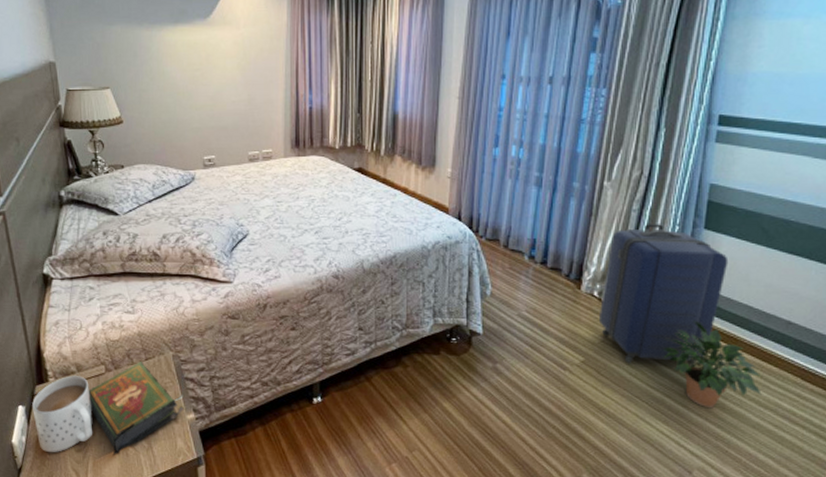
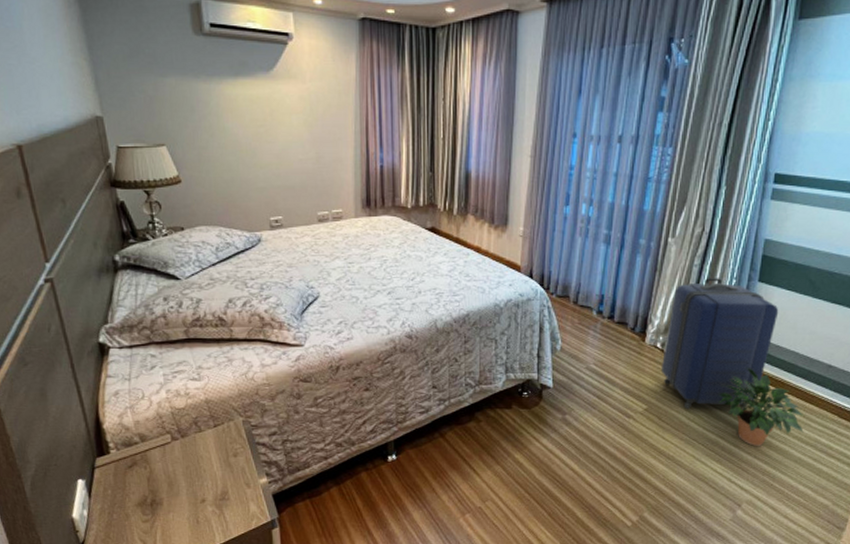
mug: present [32,375,93,453] -> none [93,446,161,525]
book: present [88,362,185,456] -> none [153,429,257,525]

